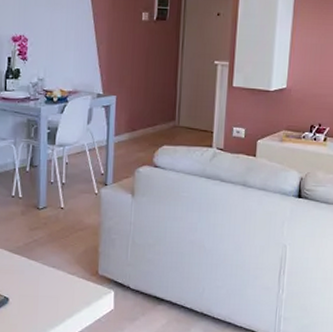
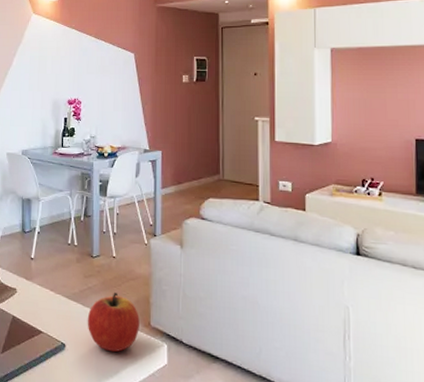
apple: none [32,243,87,302] -> present [87,291,139,352]

